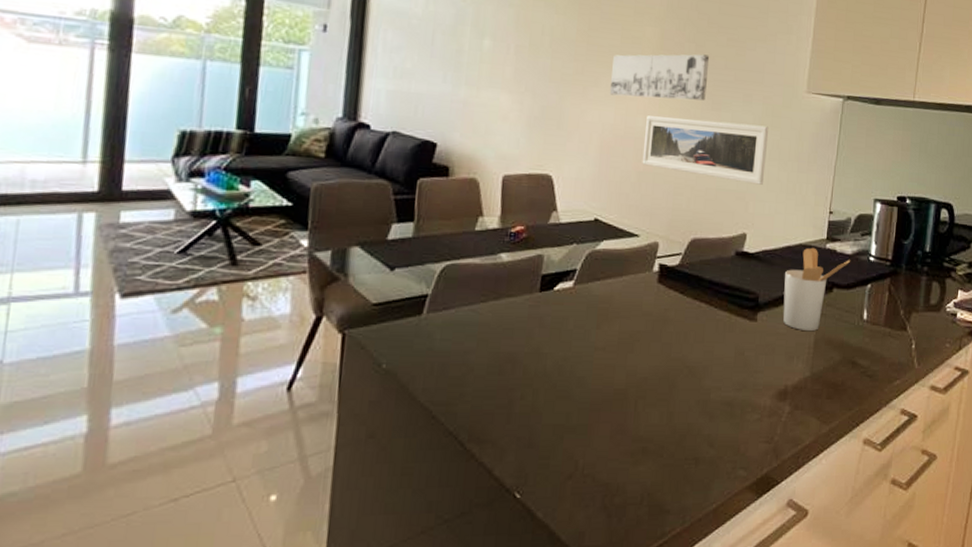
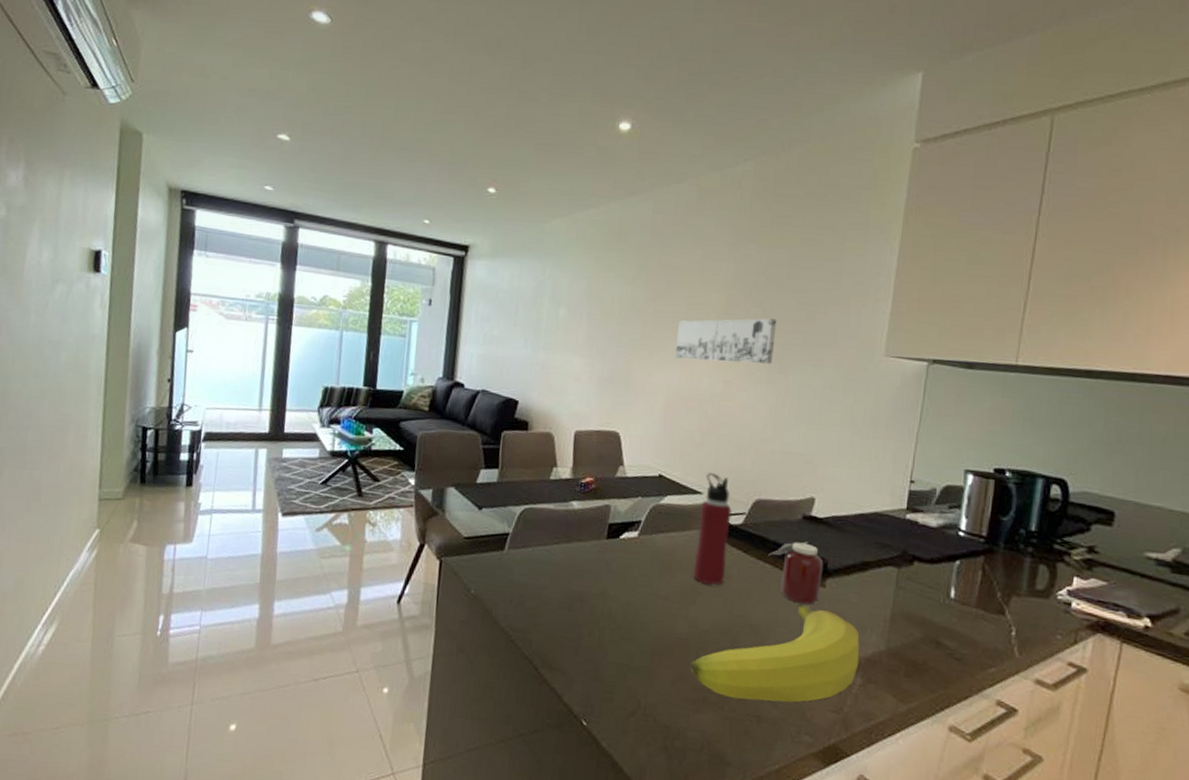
fruit: none [629,340,788,444] -> present [690,603,860,703]
water bottle: none [630,214,669,331] -> present [693,473,732,586]
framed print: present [642,116,769,185] -> none [706,378,842,450]
jar: none [704,278,755,340] -> present [768,541,824,605]
utensil holder: present [783,247,851,331] -> none [854,517,936,604]

